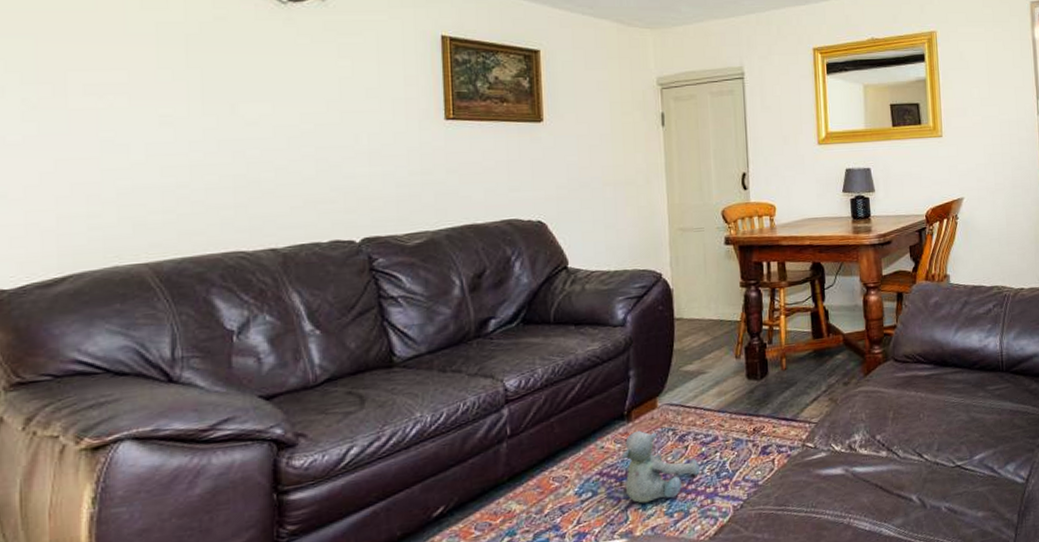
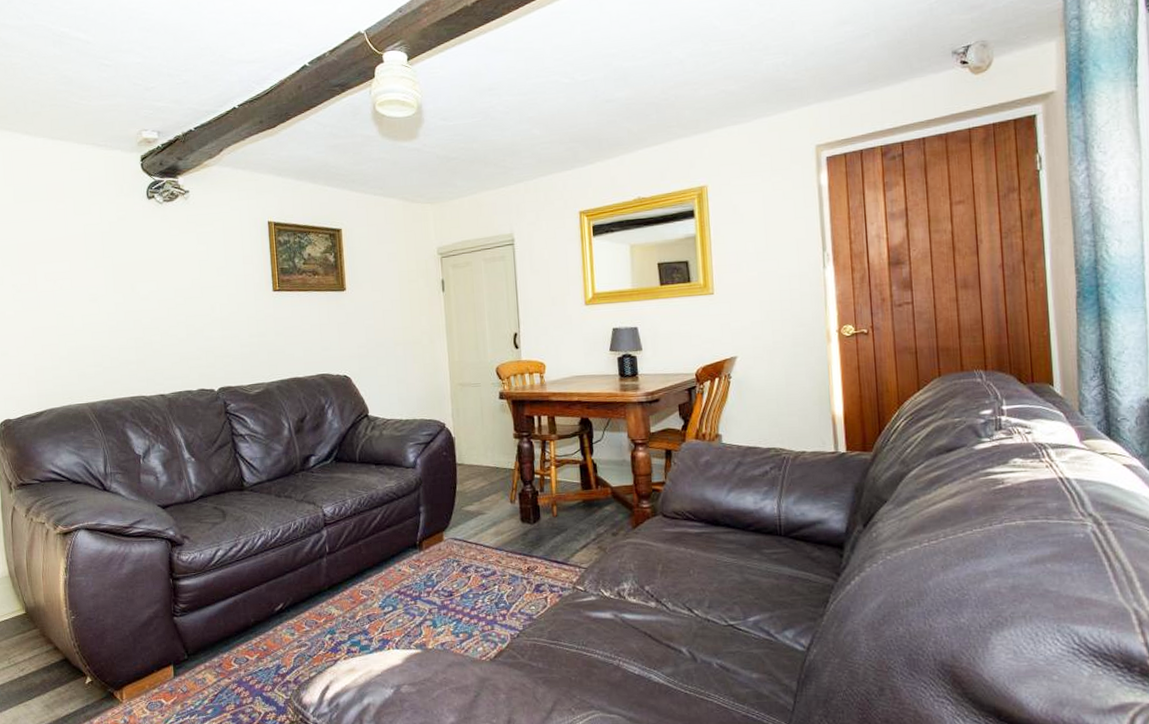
plush toy: present [622,430,700,504] -> none [415,559,481,622]

